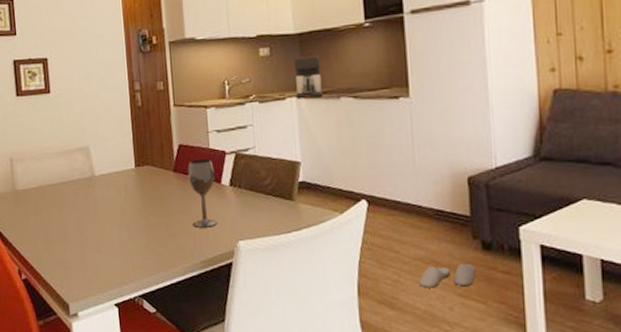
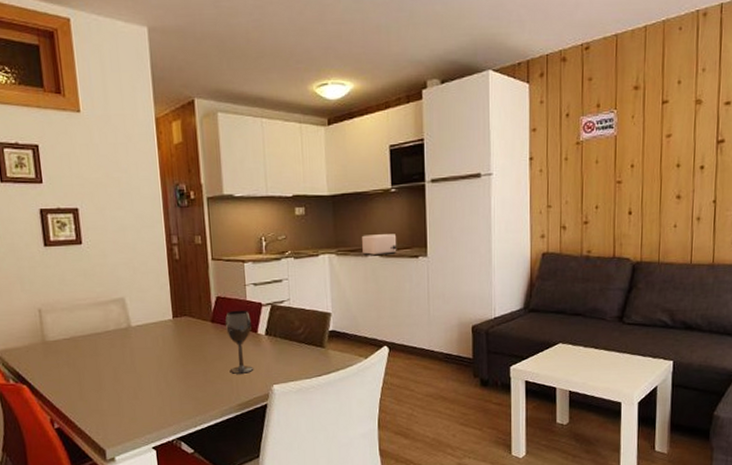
coffee maker: present [295,56,324,100] -> none [328,217,353,256]
toaster: none [333,73,374,99] -> present [362,234,397,256]
slippers: present [419,263,476,288] -> none [429,397,475,420]

